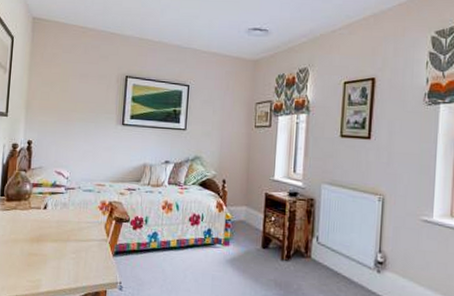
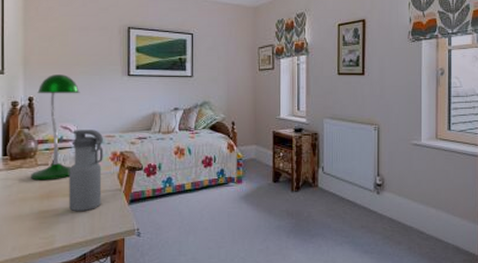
desk lamp: none [24,119,76,224] -> present [31,74,80,181]
water bottle: none [56,176,94,259] -> present [69,130,103,212]

